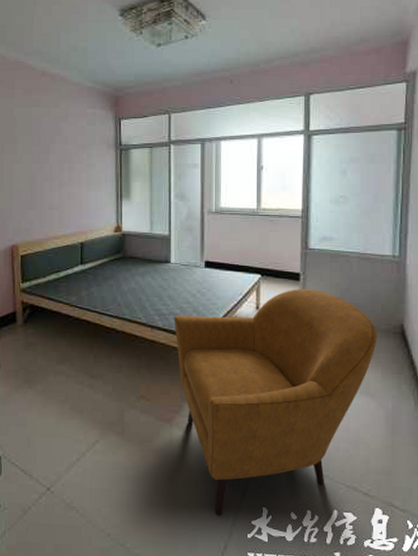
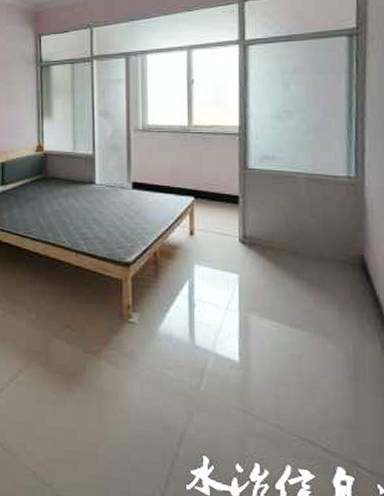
armchair: present [174,289,377,516] -> none [100,213,332,462]

